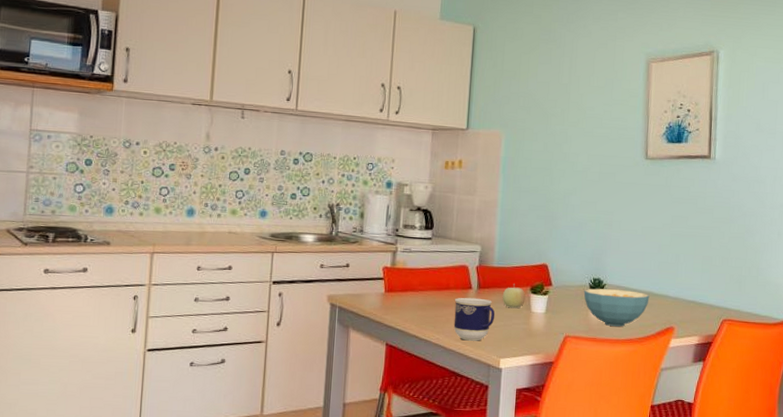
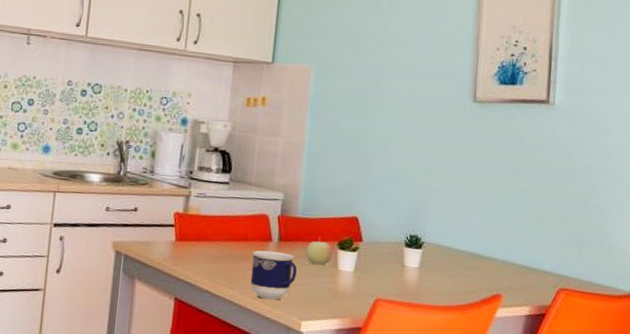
cereal bowl: present [583,288,650,327] -> none [398,246,474,291]

